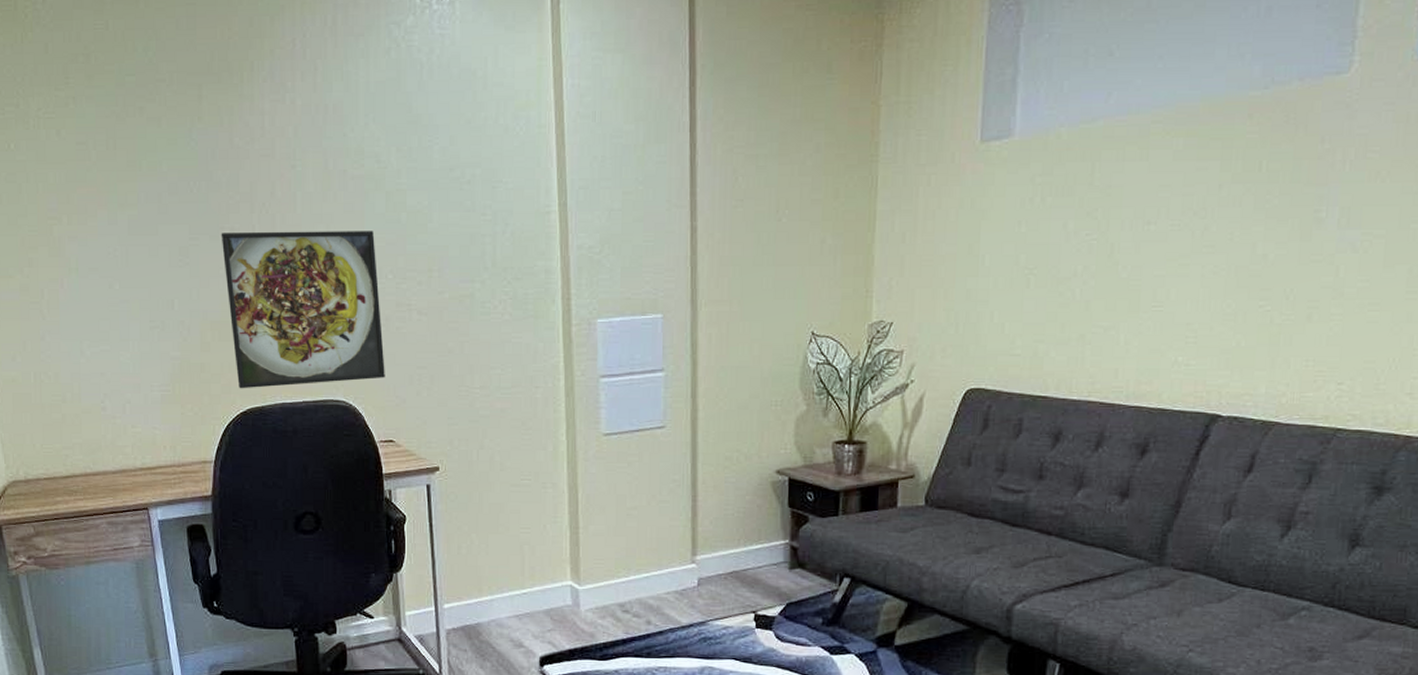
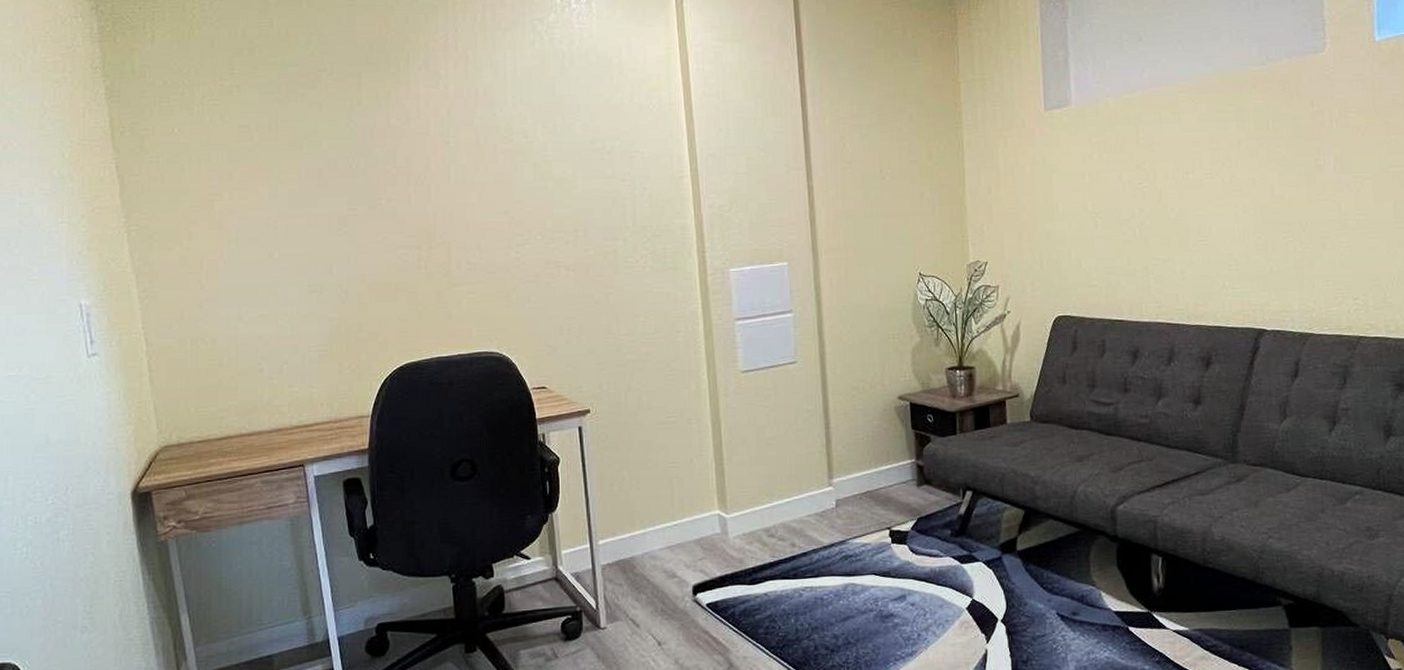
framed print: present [221,231,385,389] -> none [378,197,536,346]

